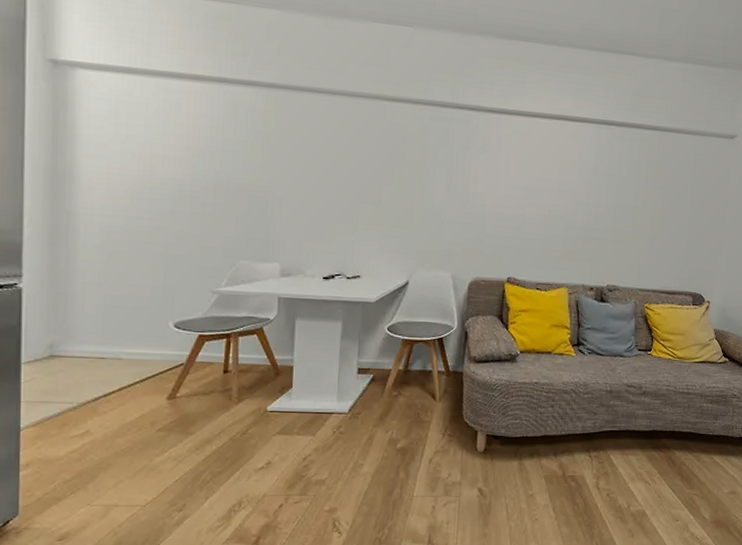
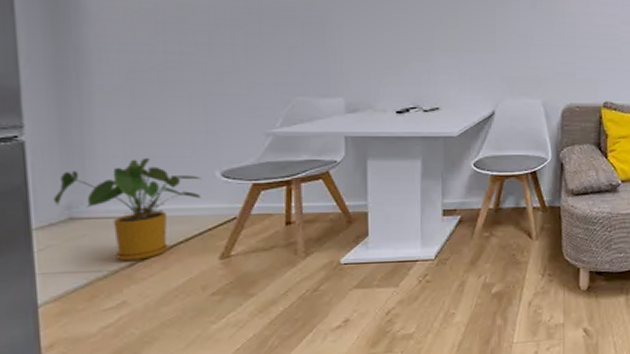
house plant: none [39,307,157,396] -> present [53,157,202,262]

